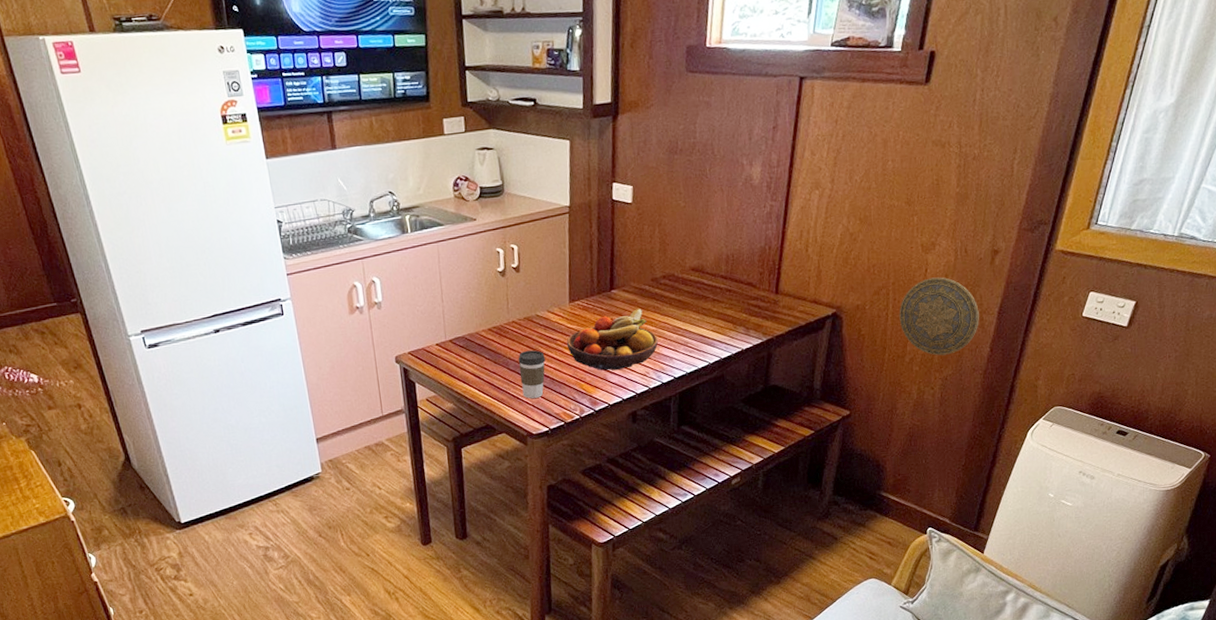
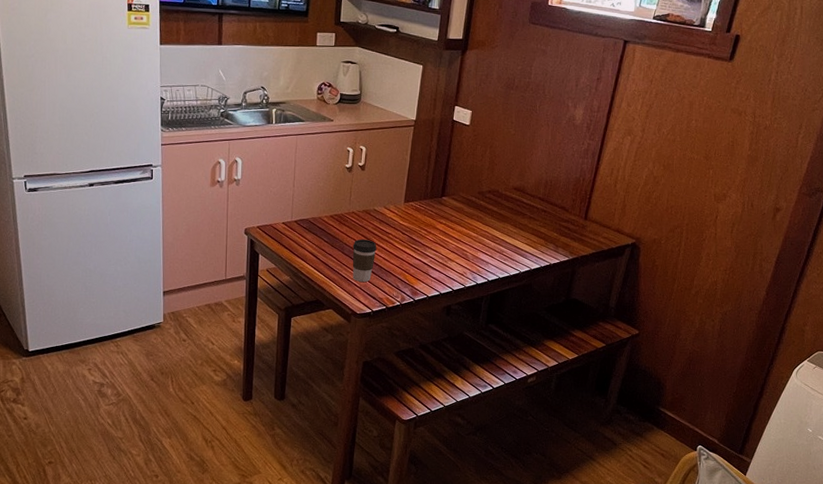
fruit bowl: present [566,308,658,371] -> none [397,216,477,267]
decorative plate: present [899,277,979,356] -> none [689,224,759,293]

